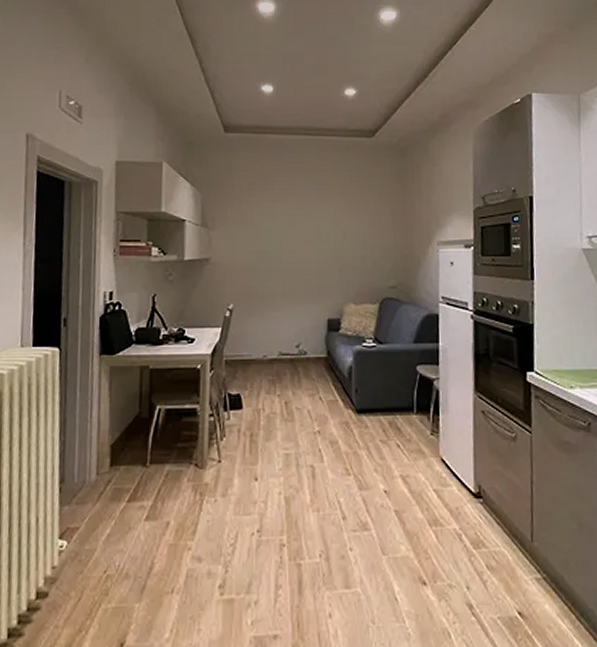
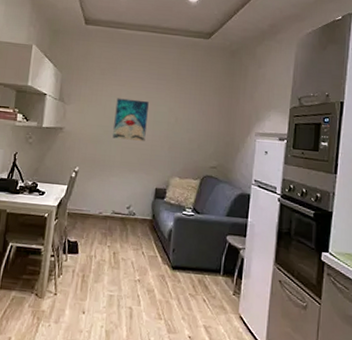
wall art: none [271,216,310,265] -> present [113,98,149,141]

